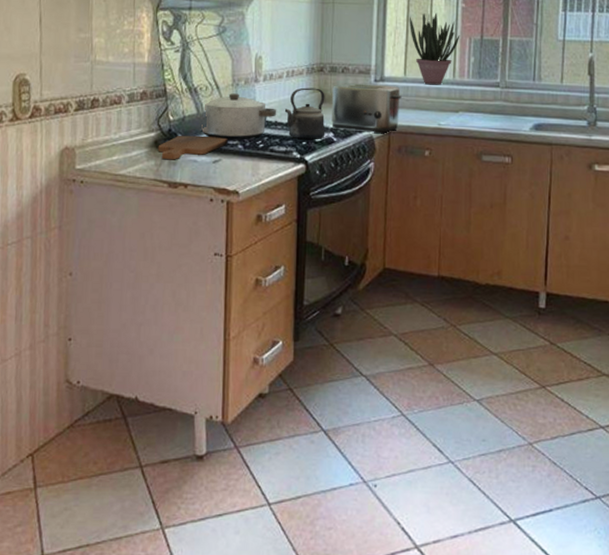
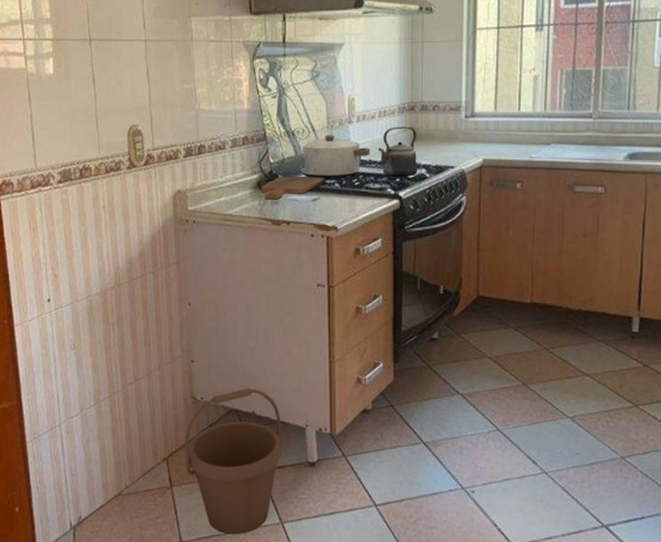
bucket: none [53,370,168,545] -> present [184,388,282,535]
toaster: present [331,83,402,134] -> none [424,120,492,169]
potted plant: present [409,12,460,85] -> none [498,46,551,119]

